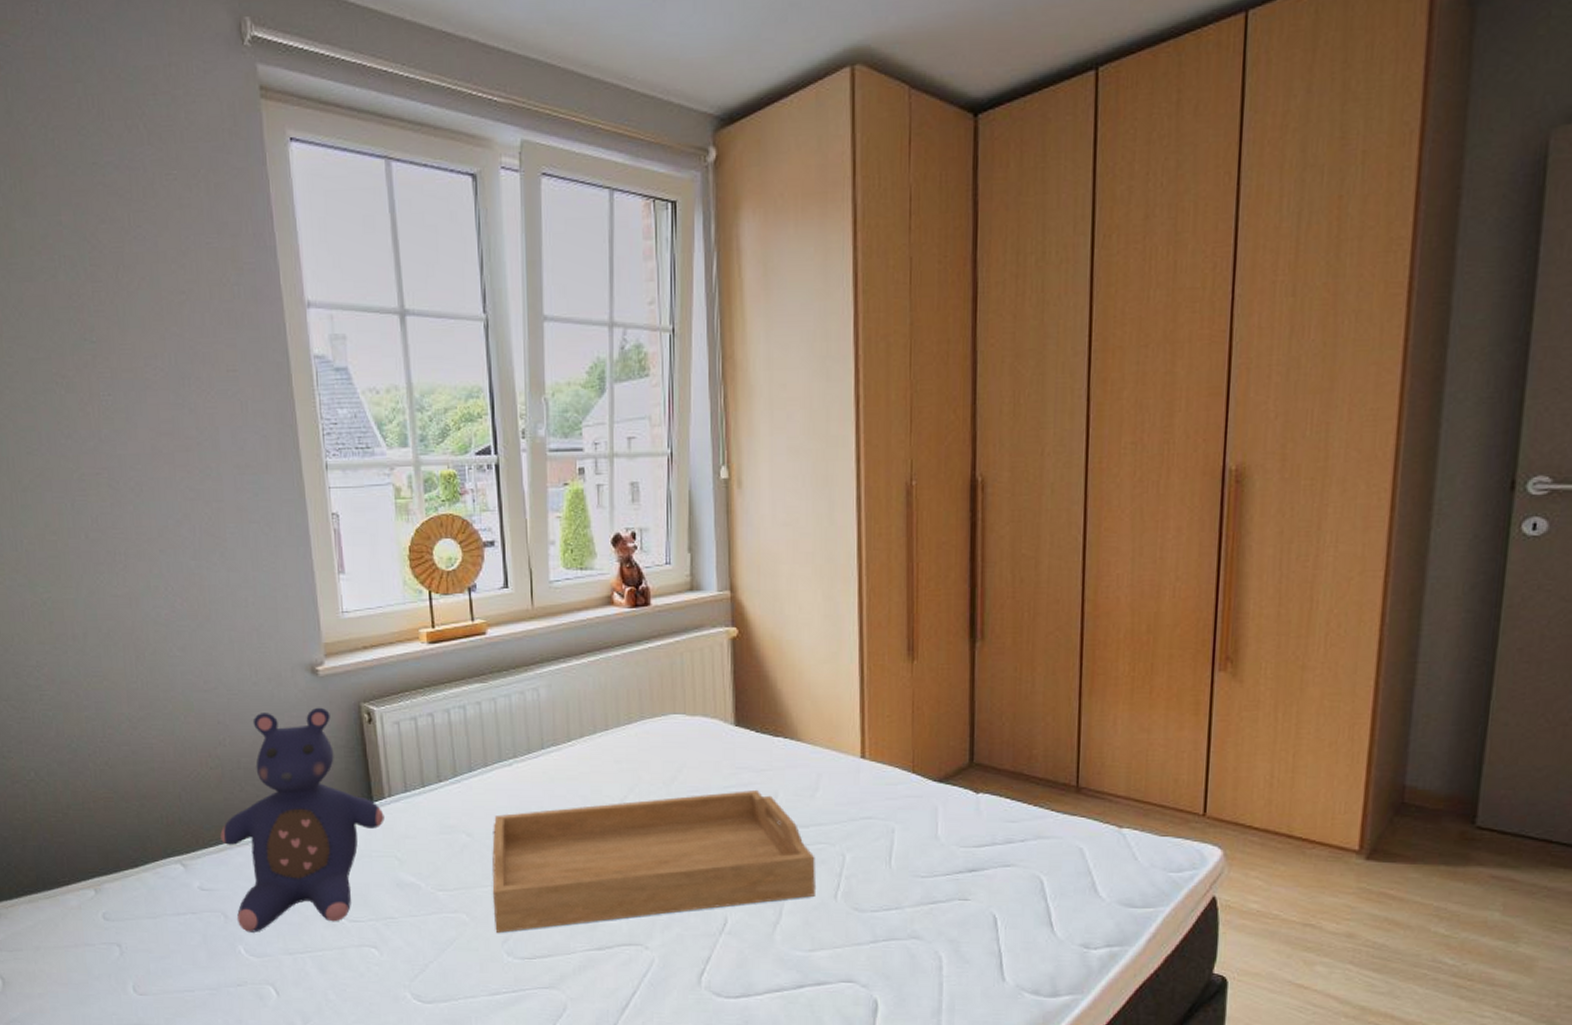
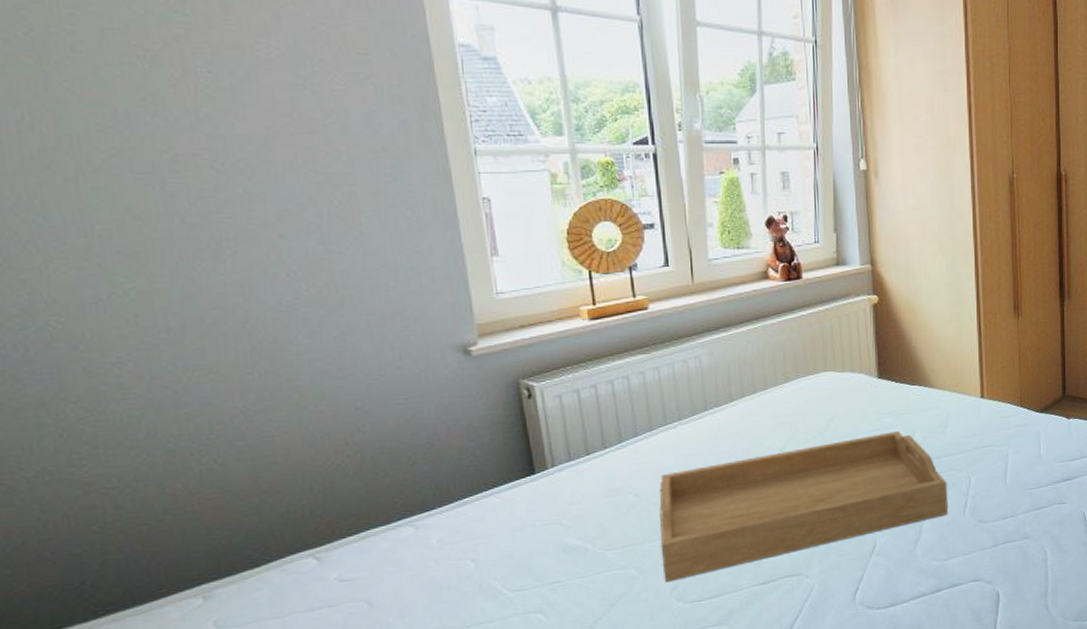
teddy bear: present [220,707,385,933] -> none [361,386,548,617]

